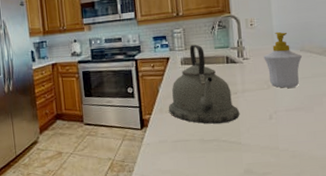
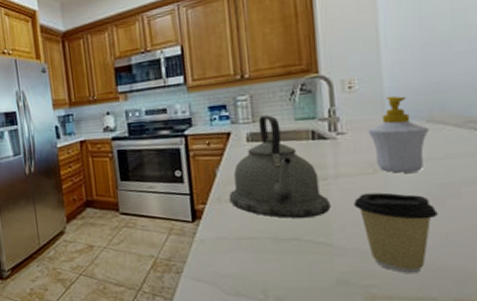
coffee cup: none [255,102,309,163] -> present [354,192,438,274]

